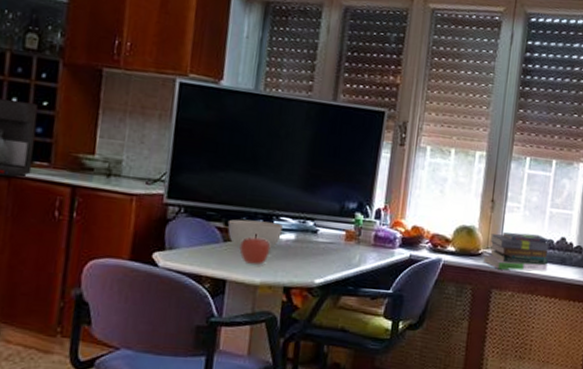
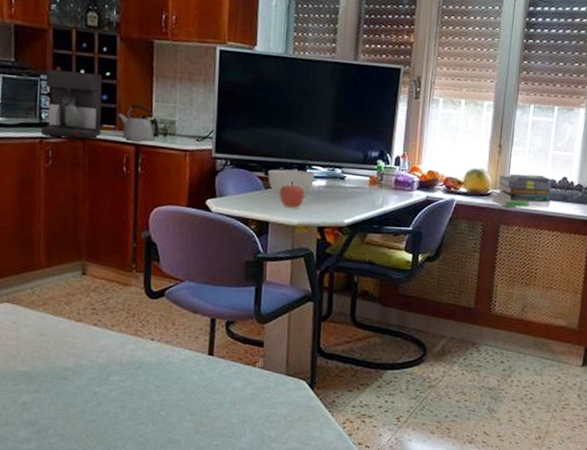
kettle: none [53,138,103,183] -> present [118,103,160,142]

